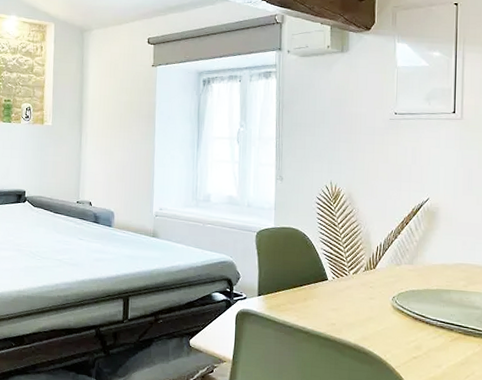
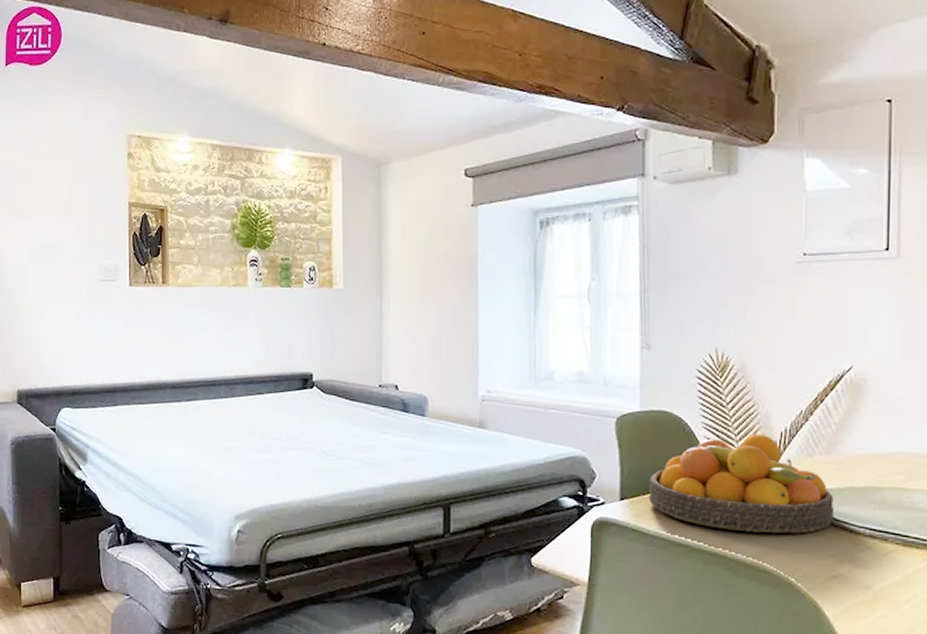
fruit bowl: none [279,247,415,324] -> present [648,434,835,534]

